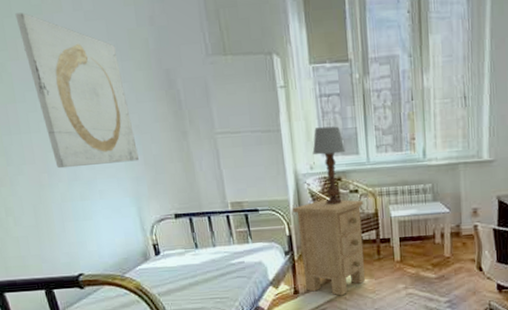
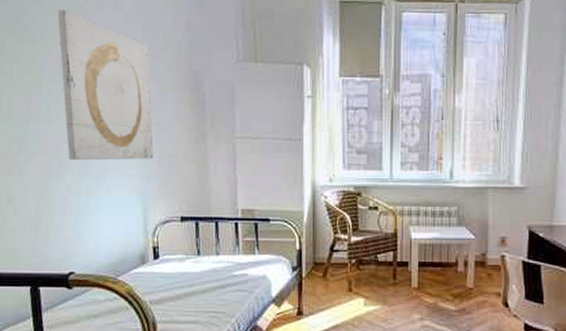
nightstand: present [292,199,366,296] -> none [306,215,383,322]
table lamp: present [312,126,346,205] -> none [333,139,368,220]

